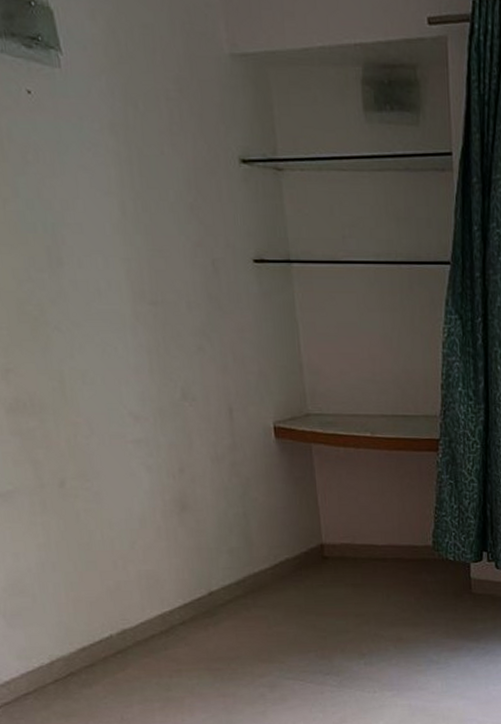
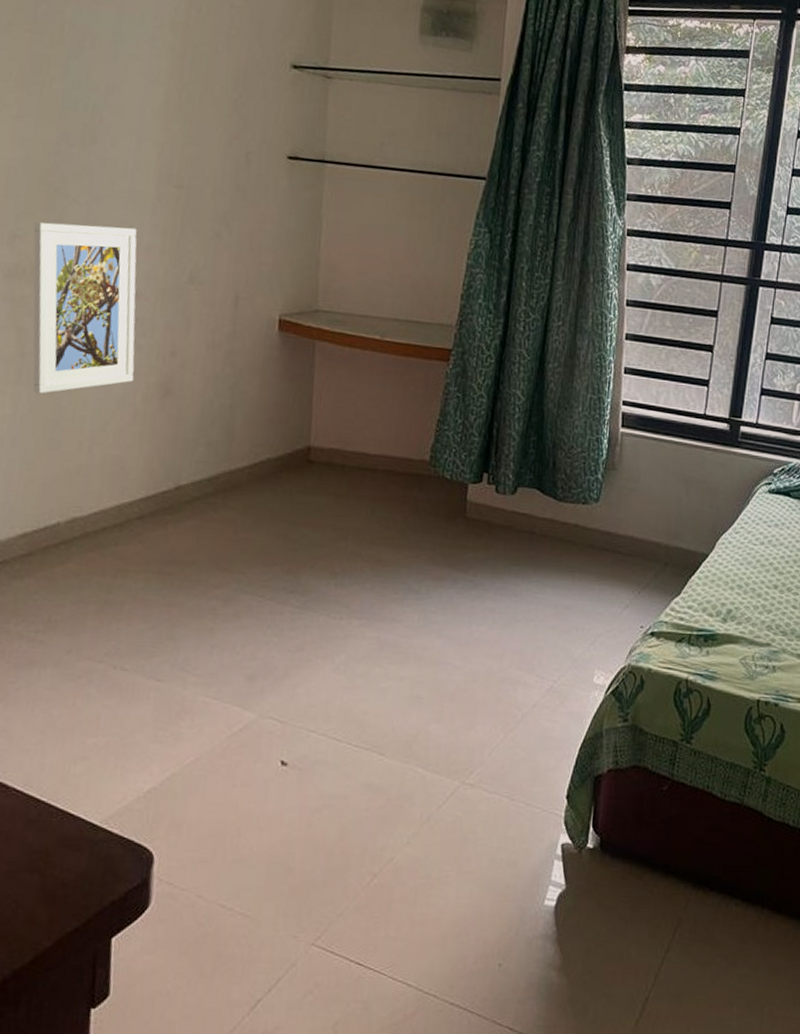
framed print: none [23,350,151,521] -> present [33,222,137,394]

